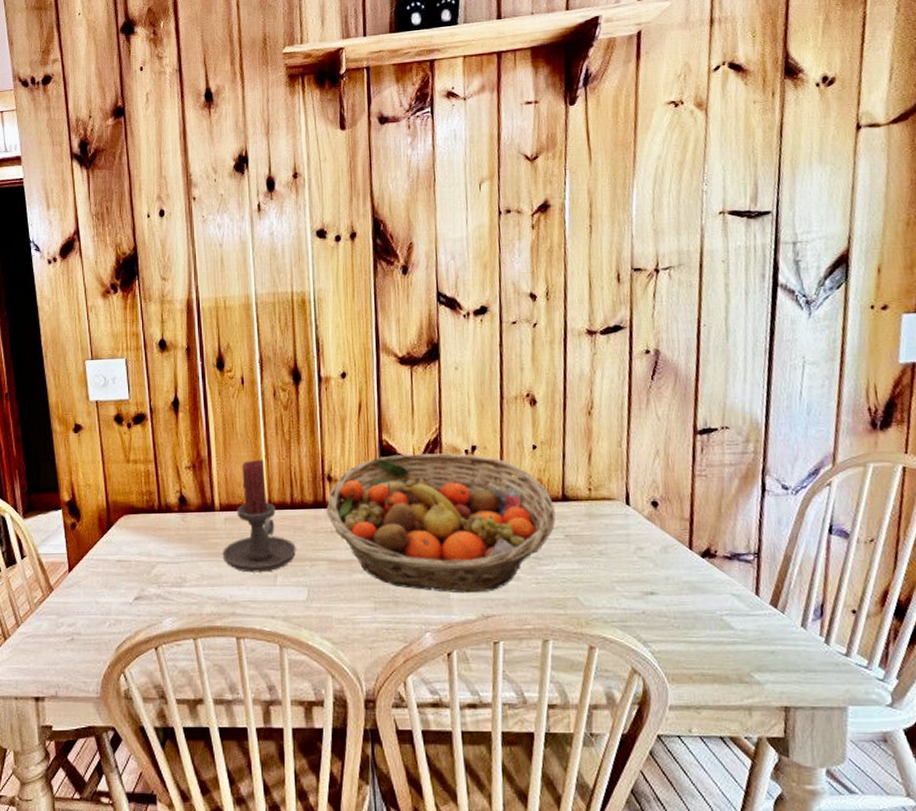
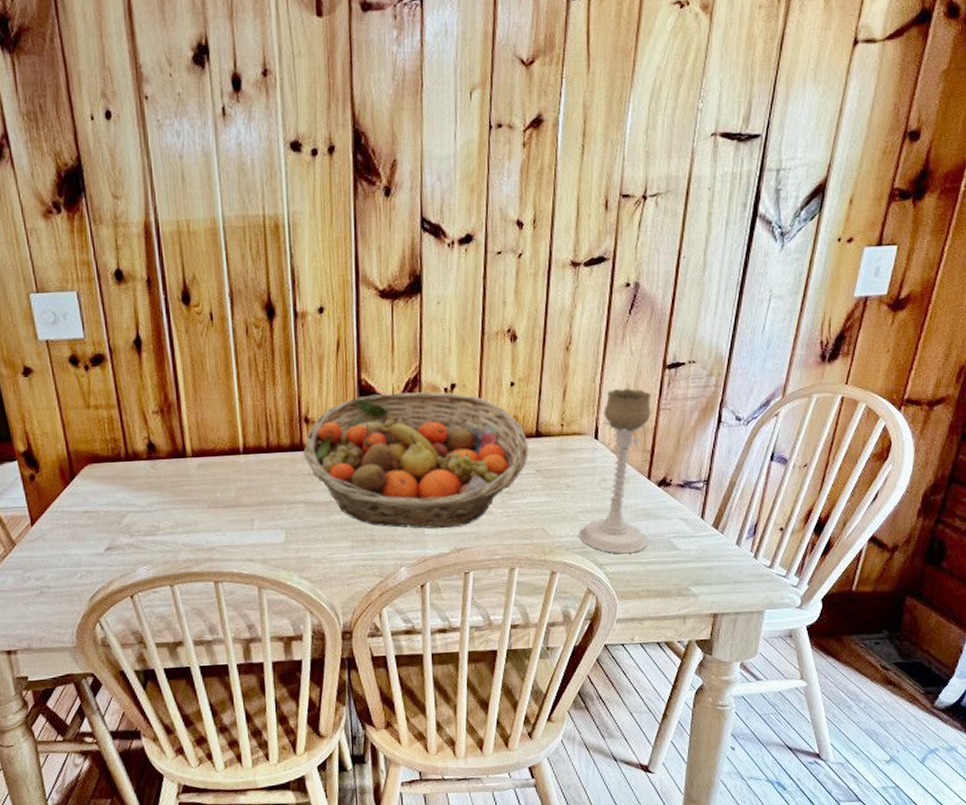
candle holder: present [222,459,296,573] -> none [196,401,273,519]
candle holder: none [617,454,696,631] -> present [579,388,651,554]

